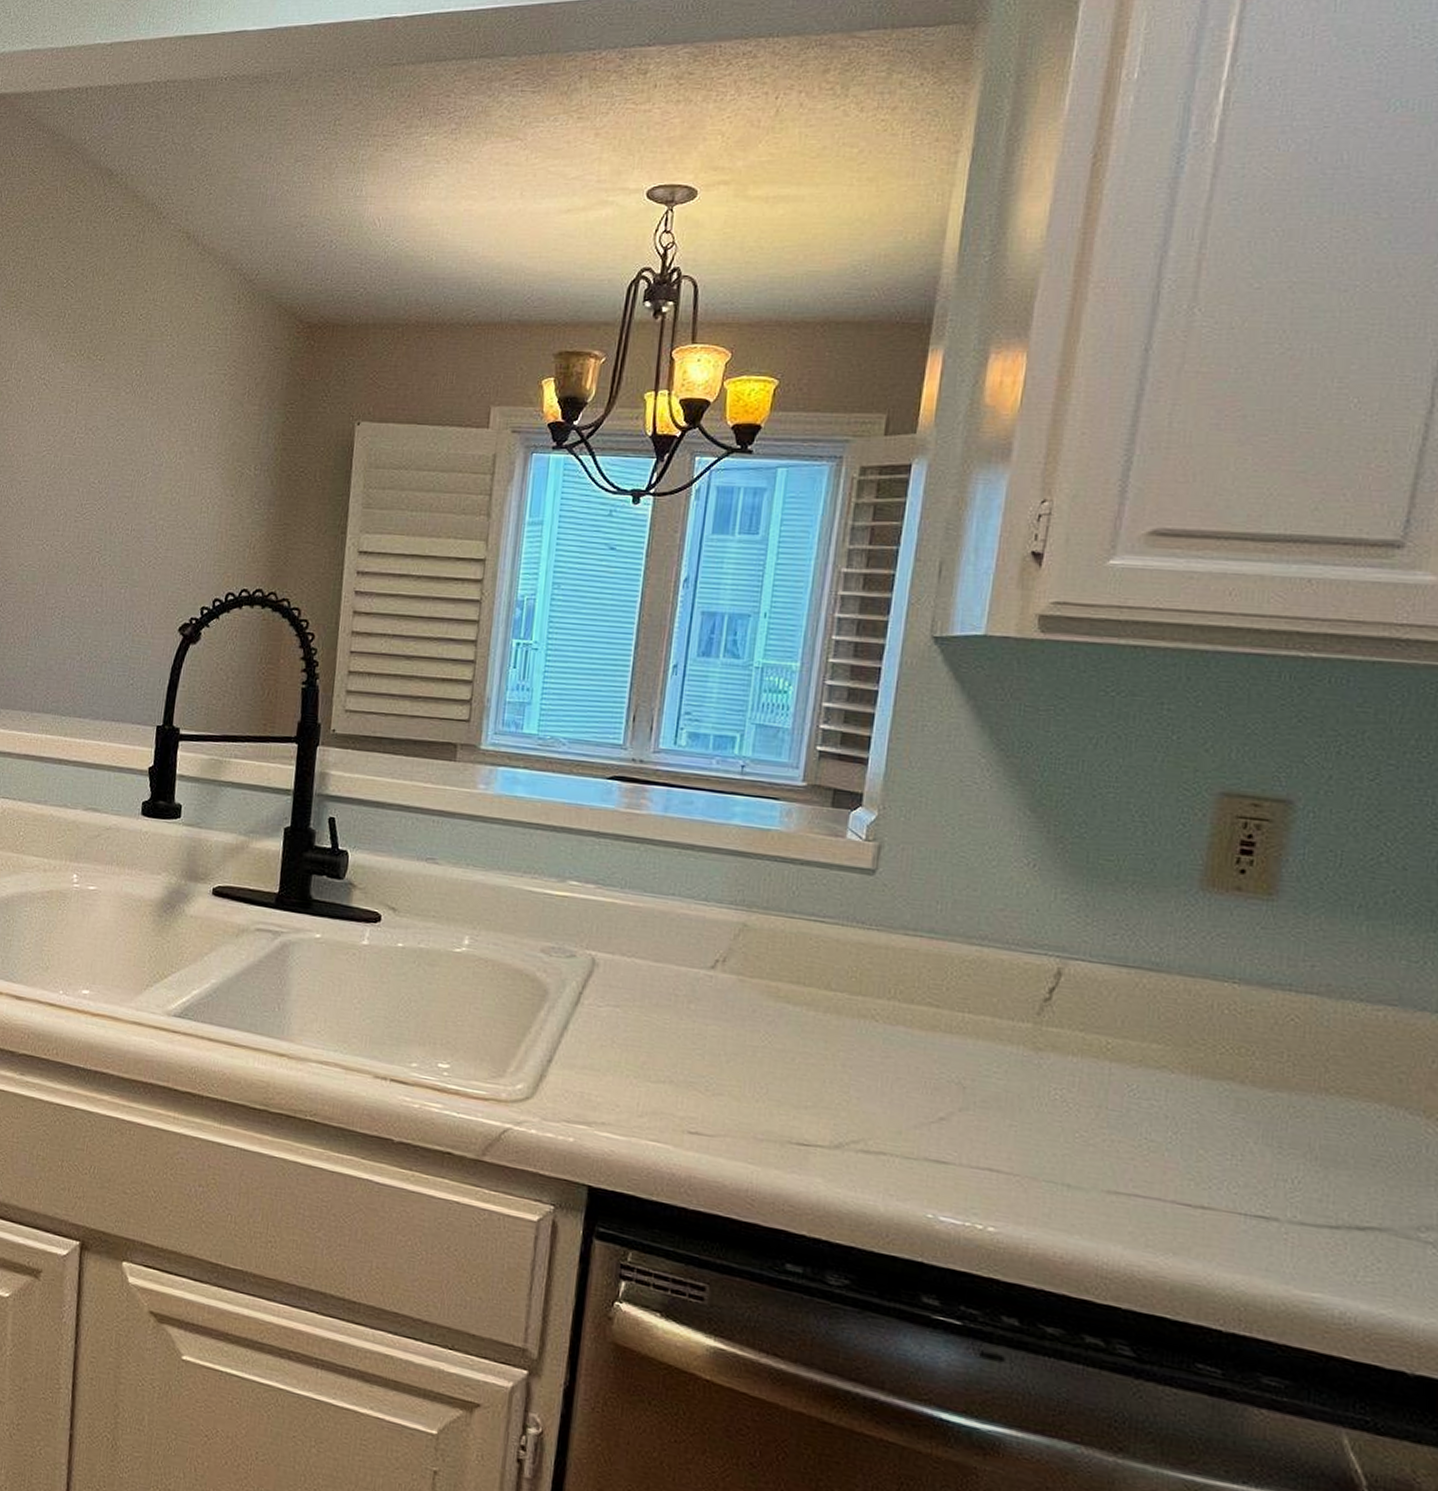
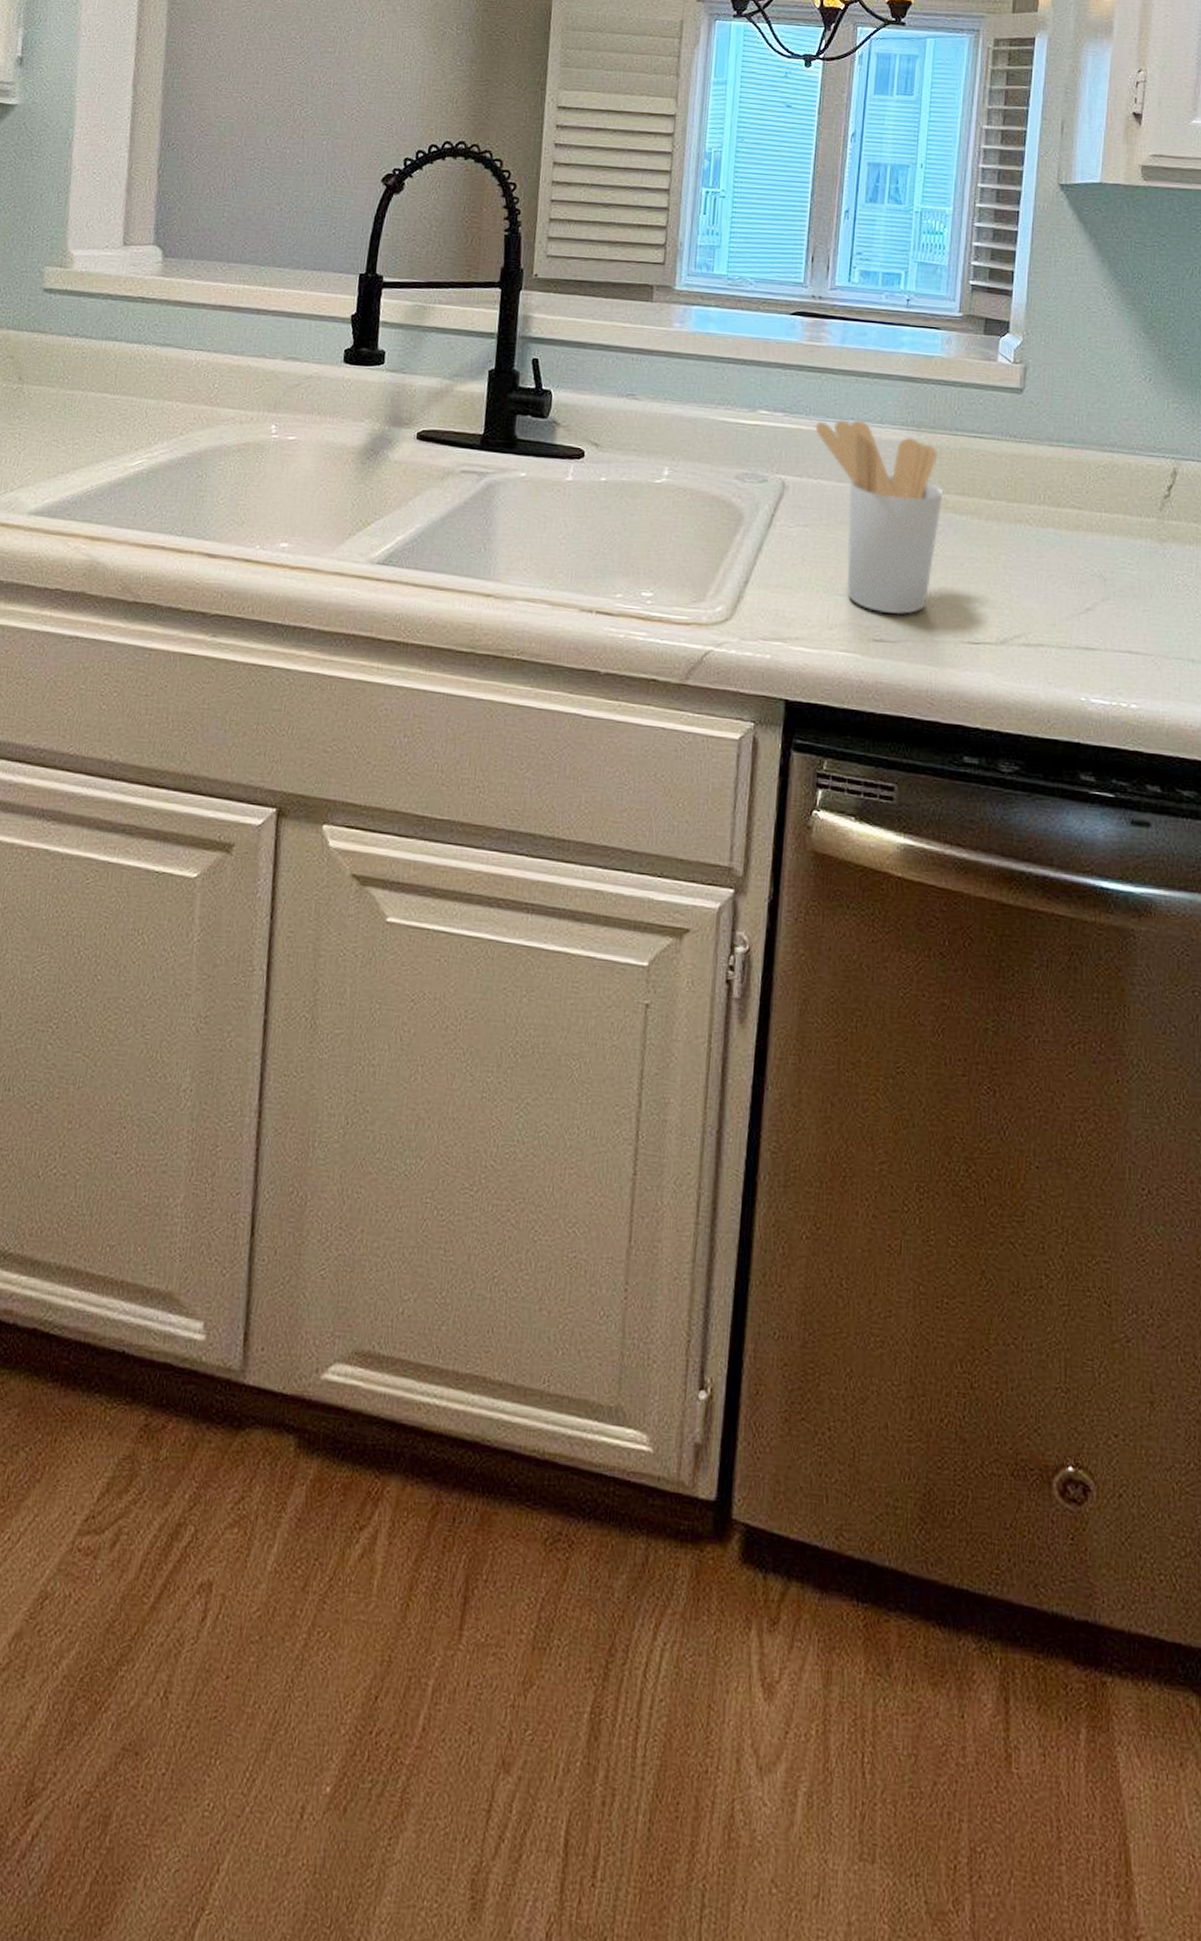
utensil holder: none [630,895,774,1109] -> present [815,420,943,615]

